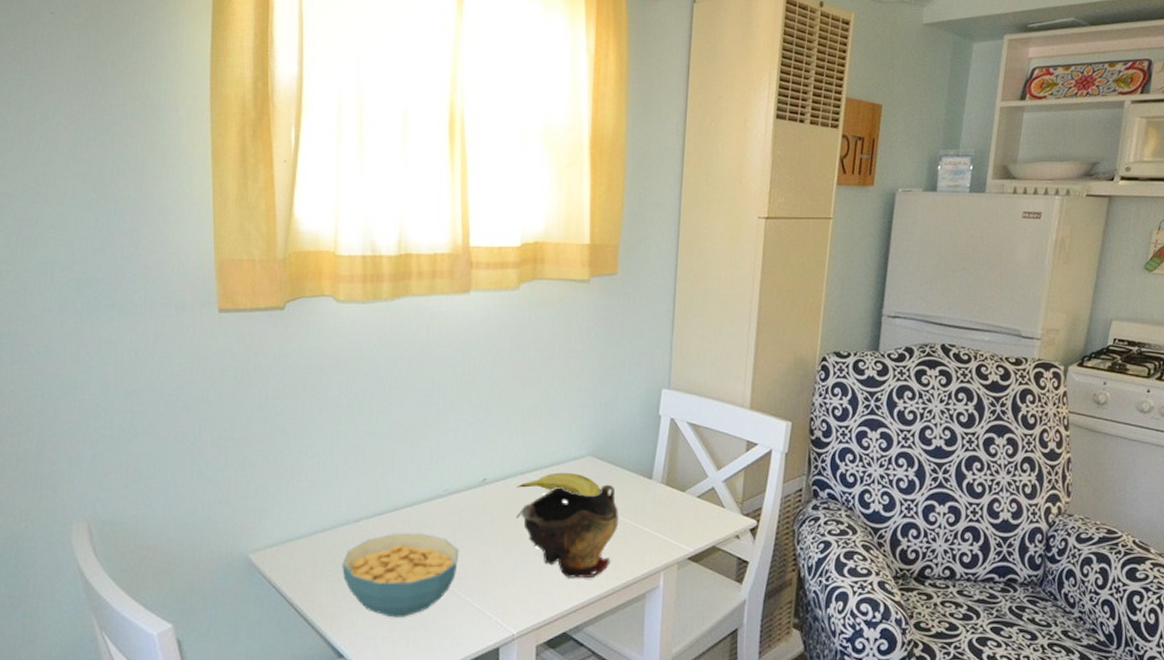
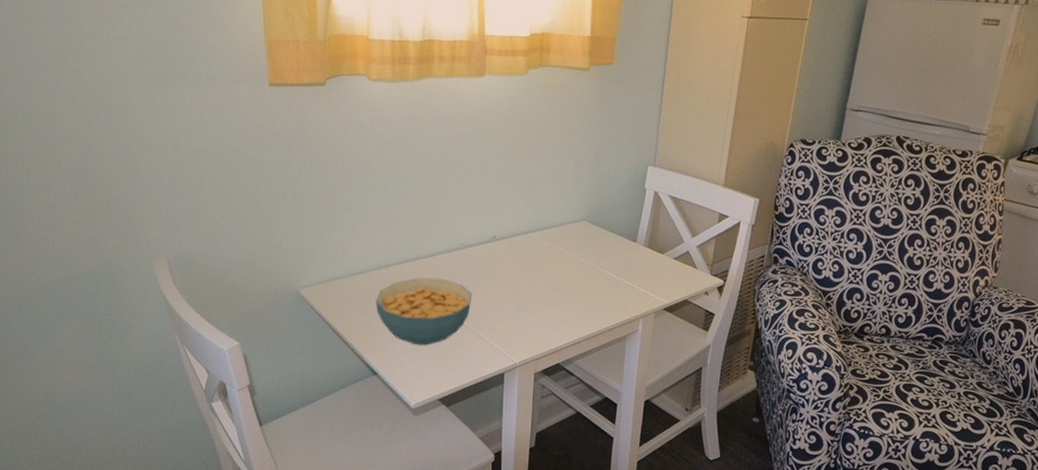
fruit: present [517,472,601,497] -> none [521,233,592,255]
decorative bowl: present [517,484,619,578] -> none [521,245,607,321]

